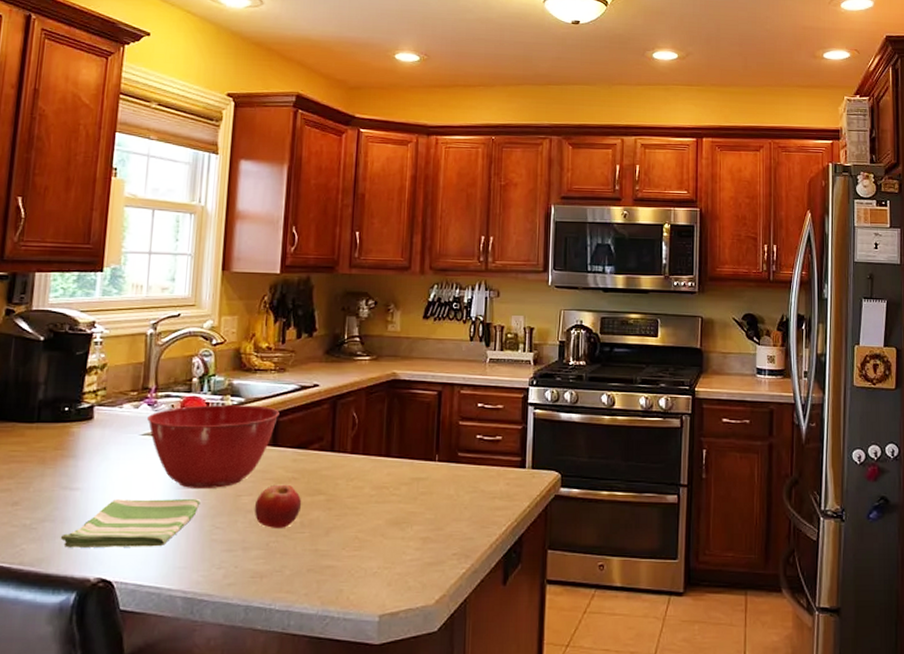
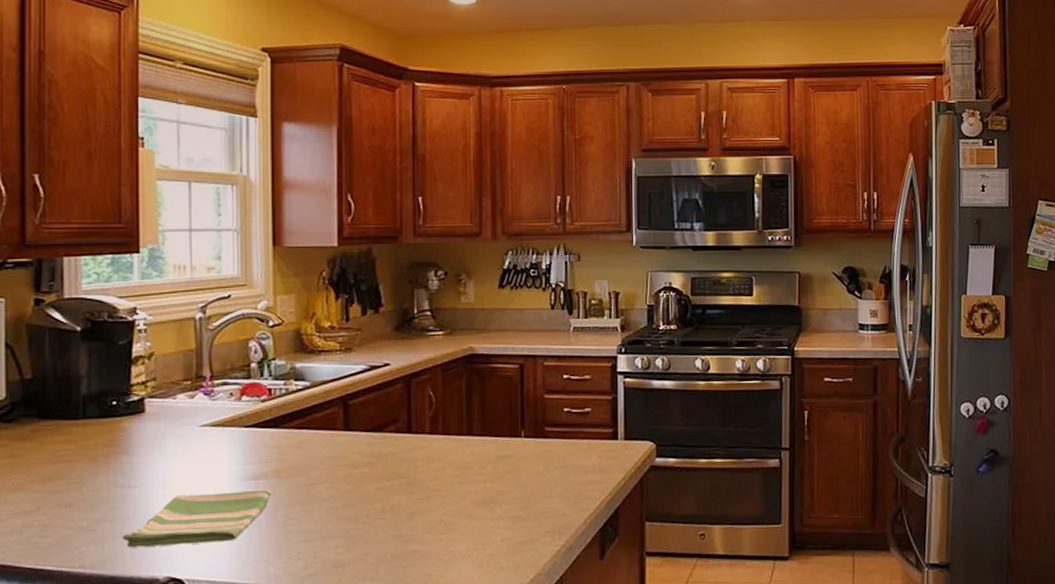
mixing bowl: present [147,405,280,488] -> none [205,389,349,479]
fruit: present [254,484,302,528] -> none [330,469,381,516]

